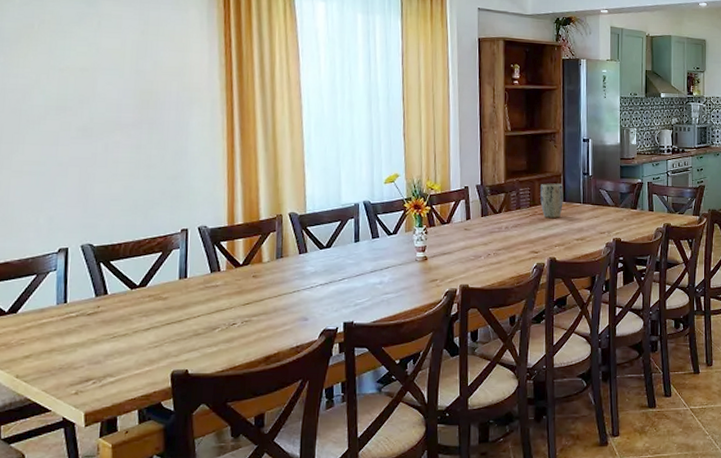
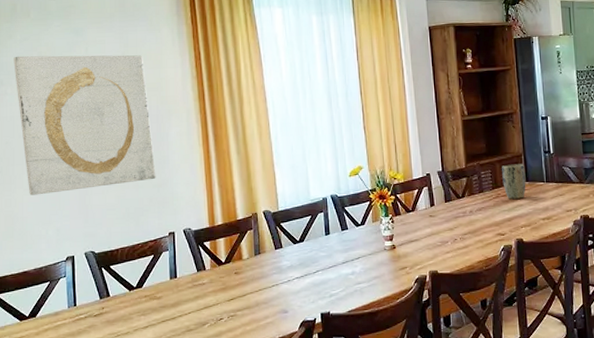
wall art: none [9,21,171,179] -> present [13,55,156,195]

